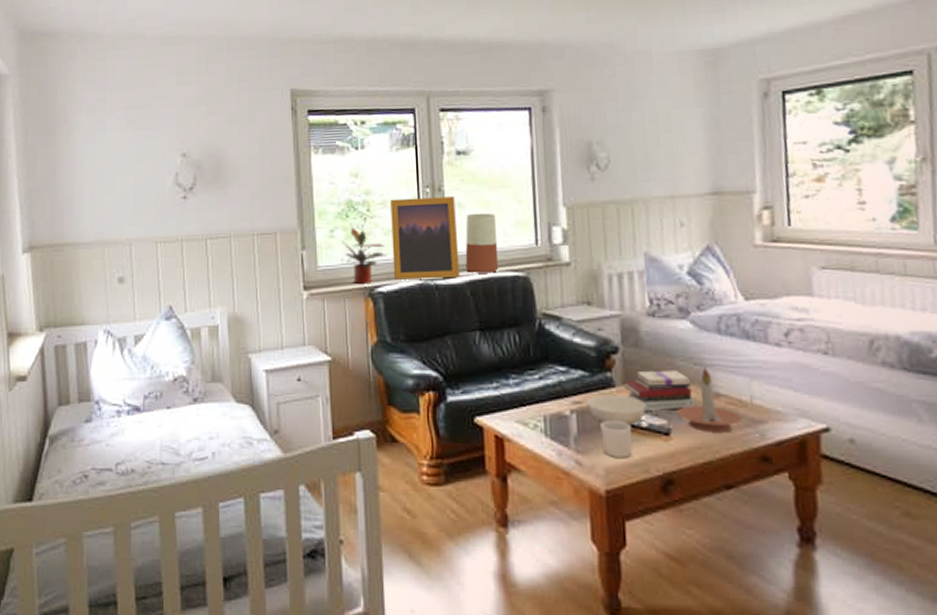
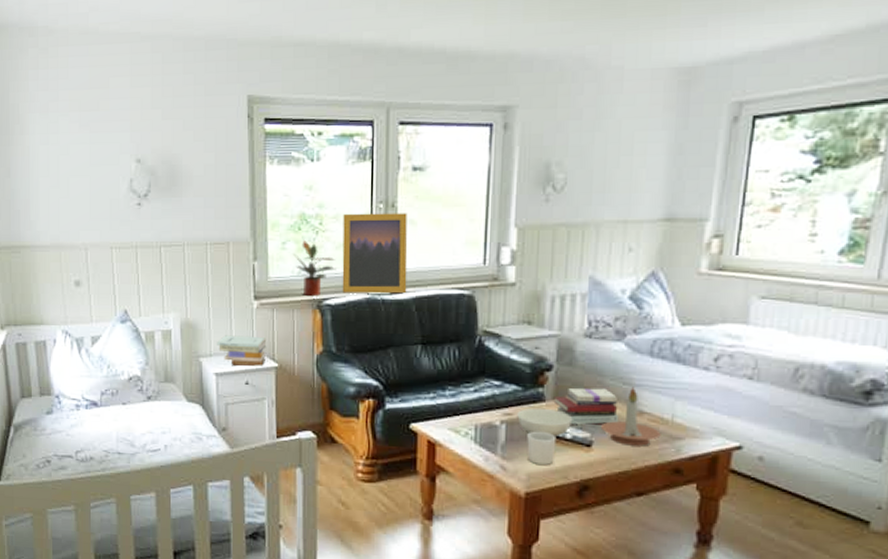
books: none [265,328,318,361] -> present [216,335,266,366]
vase: present [465,213,499,273] -> none [413,230,447,290]

